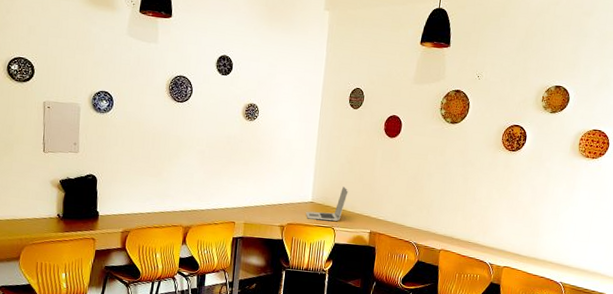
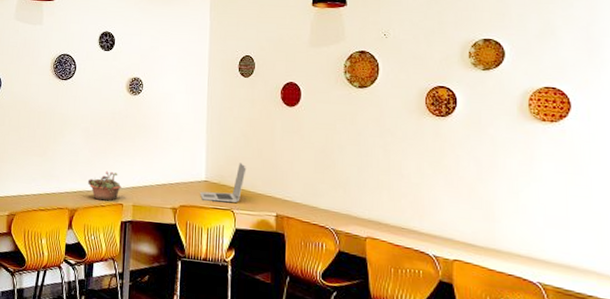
succulent planter: none [201,191,235,219] -> present [87,171,122,201]

